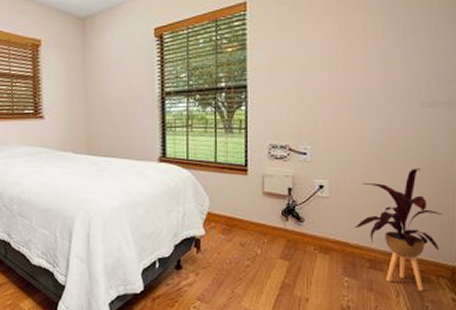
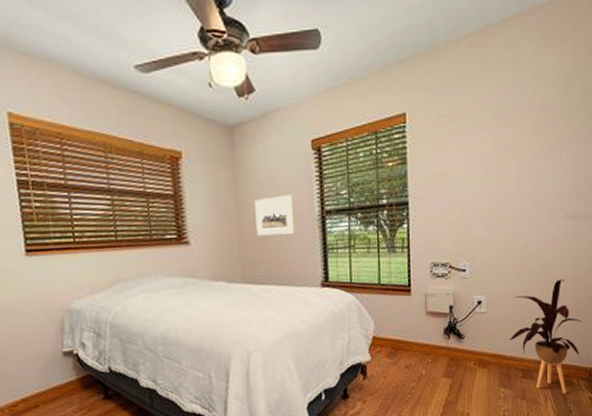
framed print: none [101,77,136,113] -> present [254,195,295,236]

